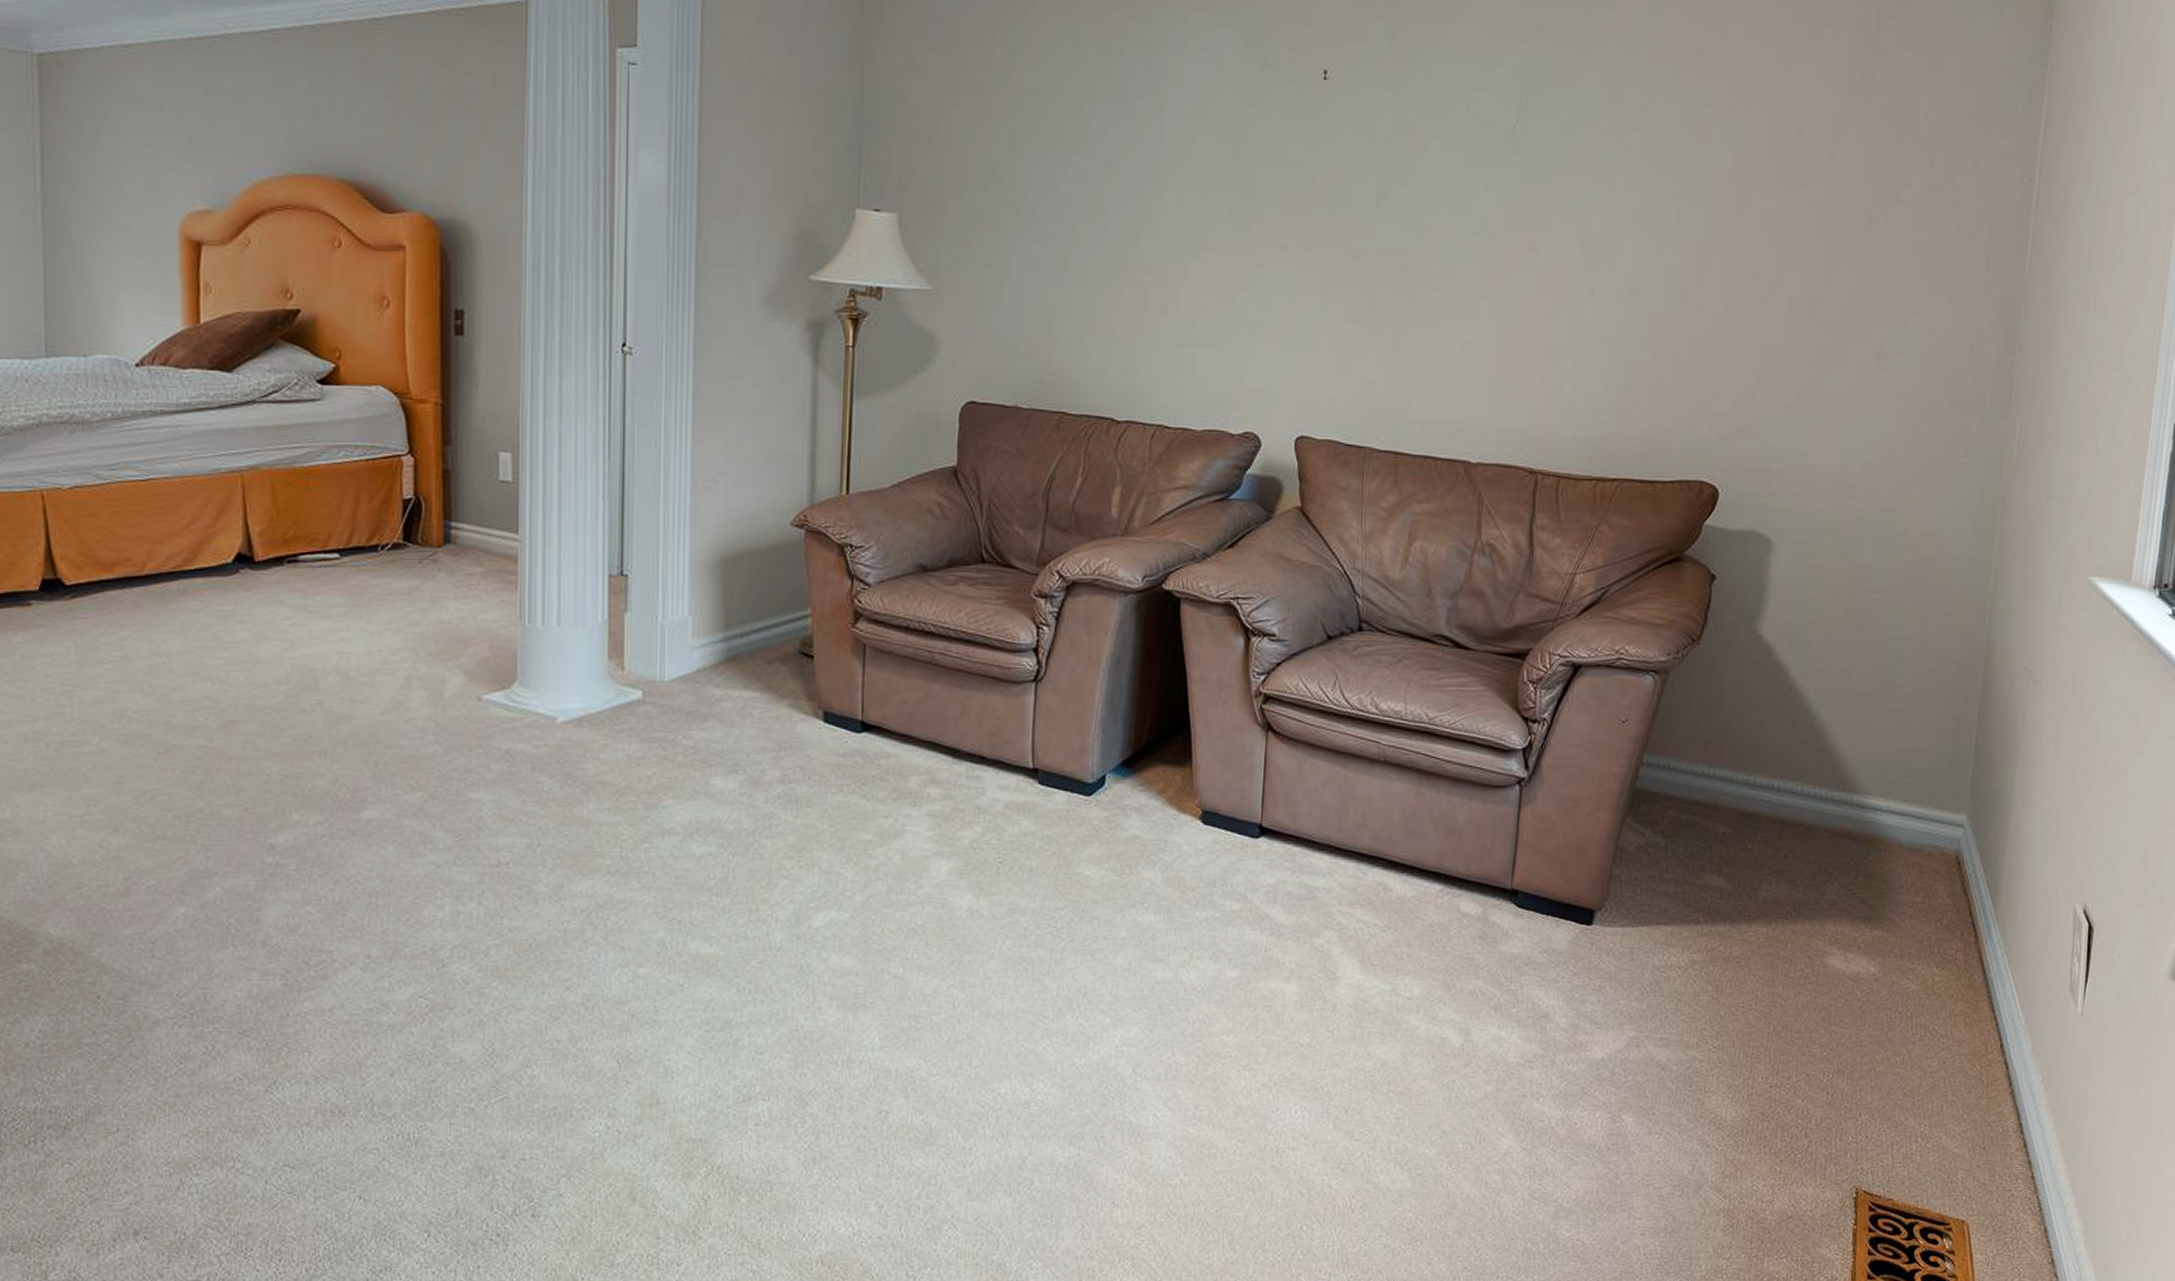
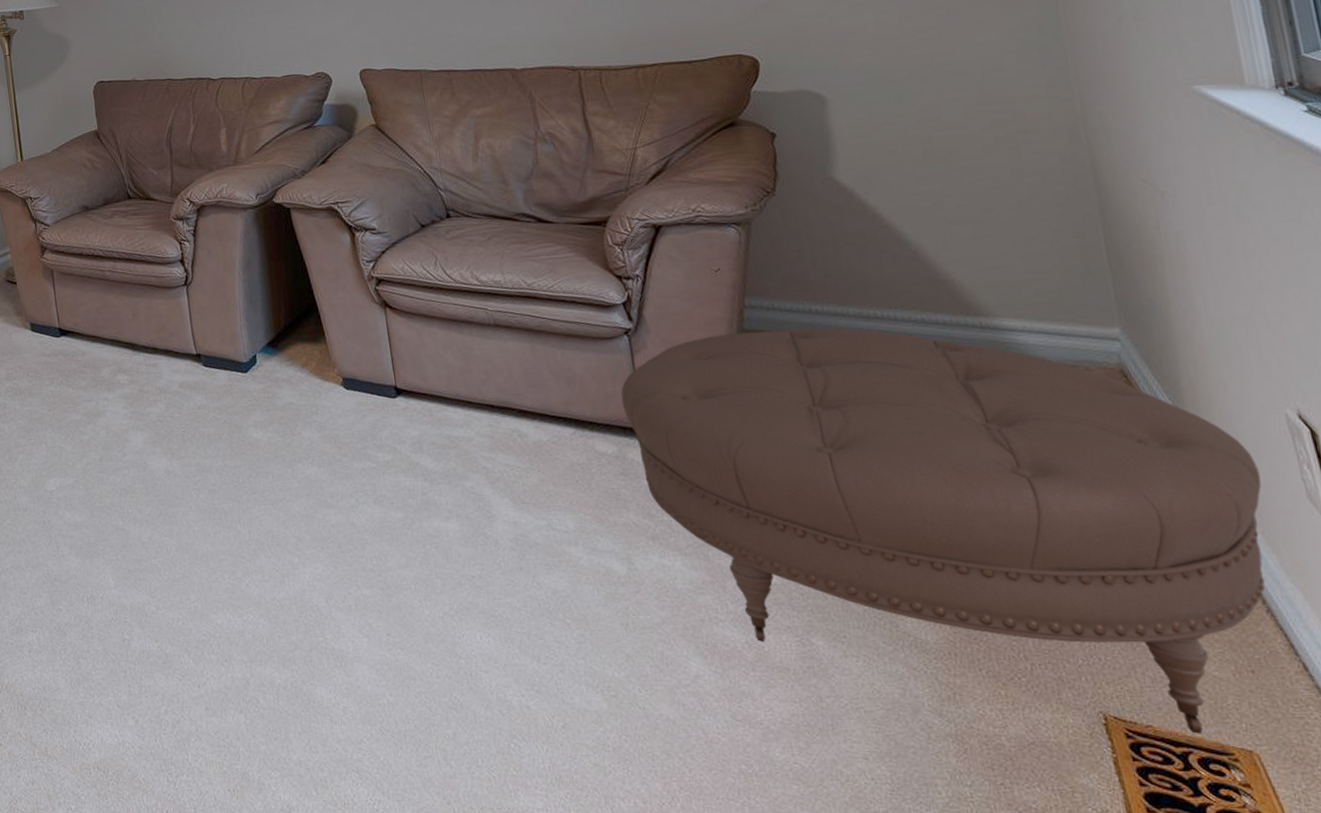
ottoman: none [1497,791,2040,1206] -> present [620,328,1265,734]

